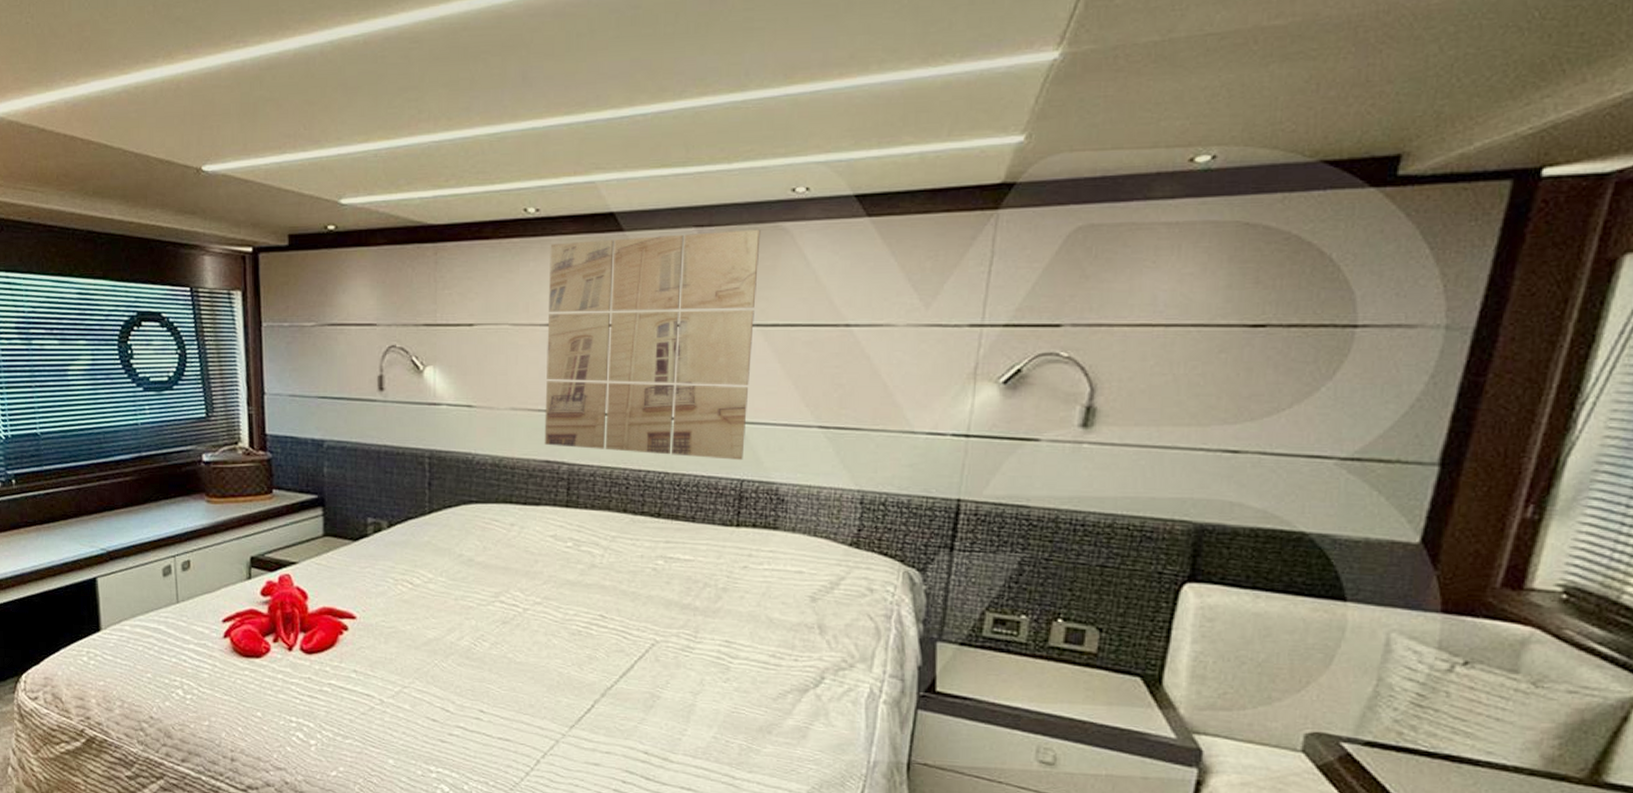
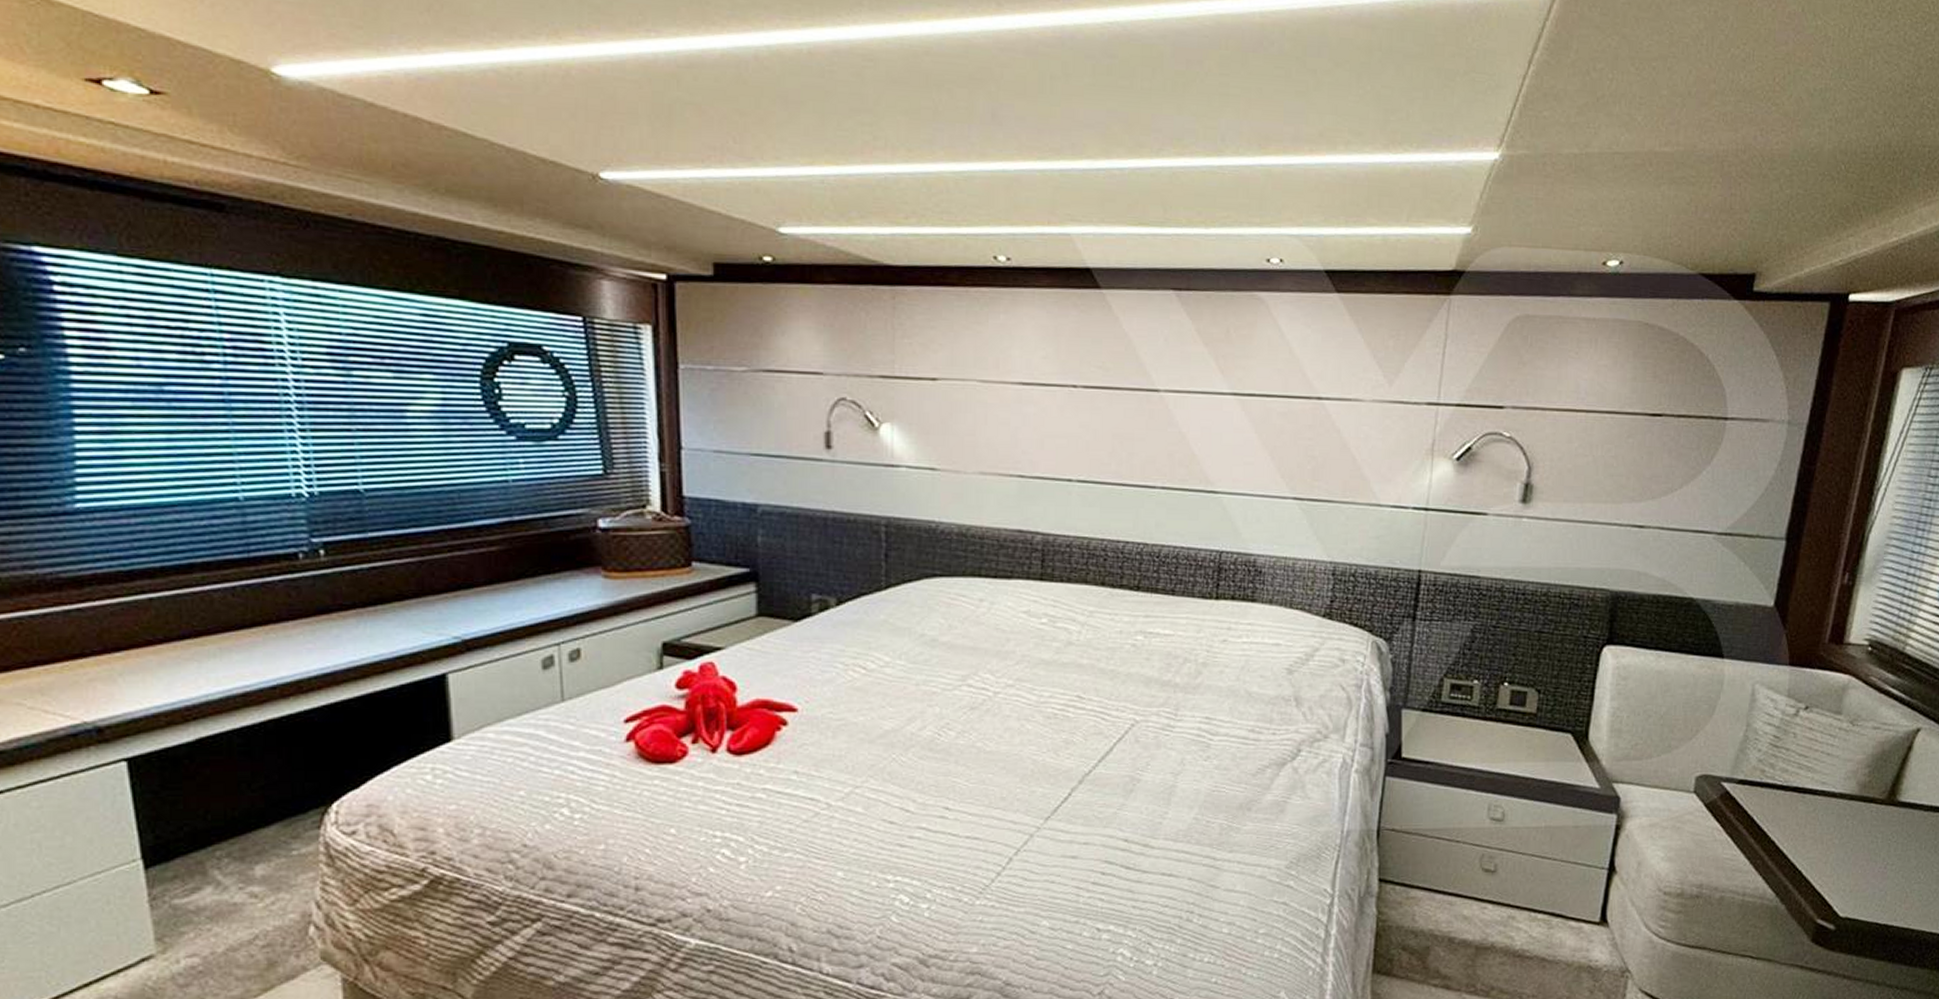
wall art: present [544,229,761,460] -> none [1016,296,1237,531]

